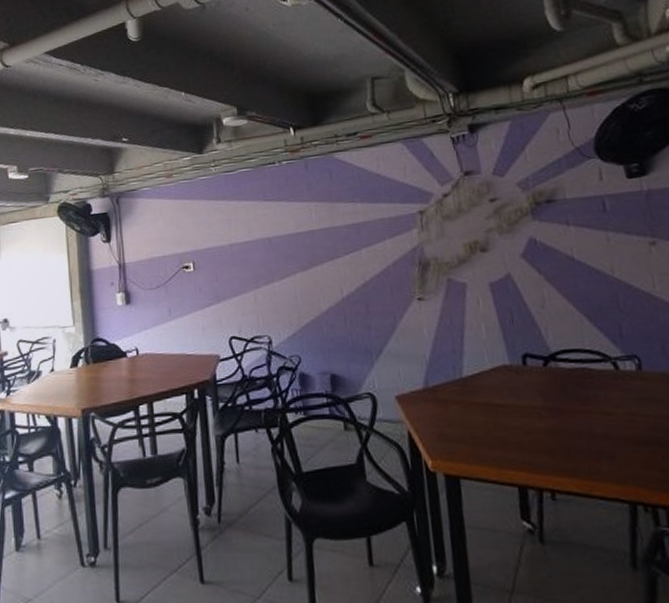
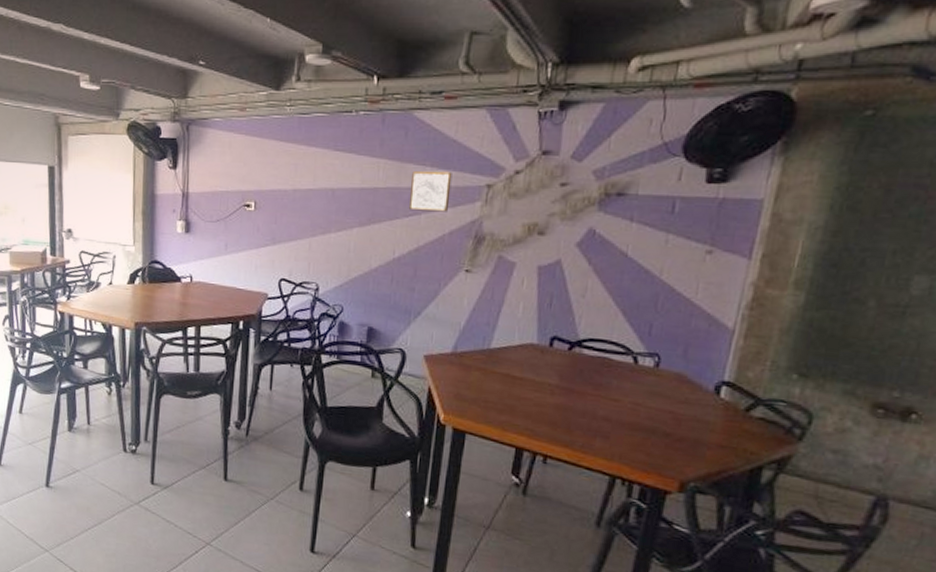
wall art: none [344,204,387,248] -> present [408,171,452,212]

